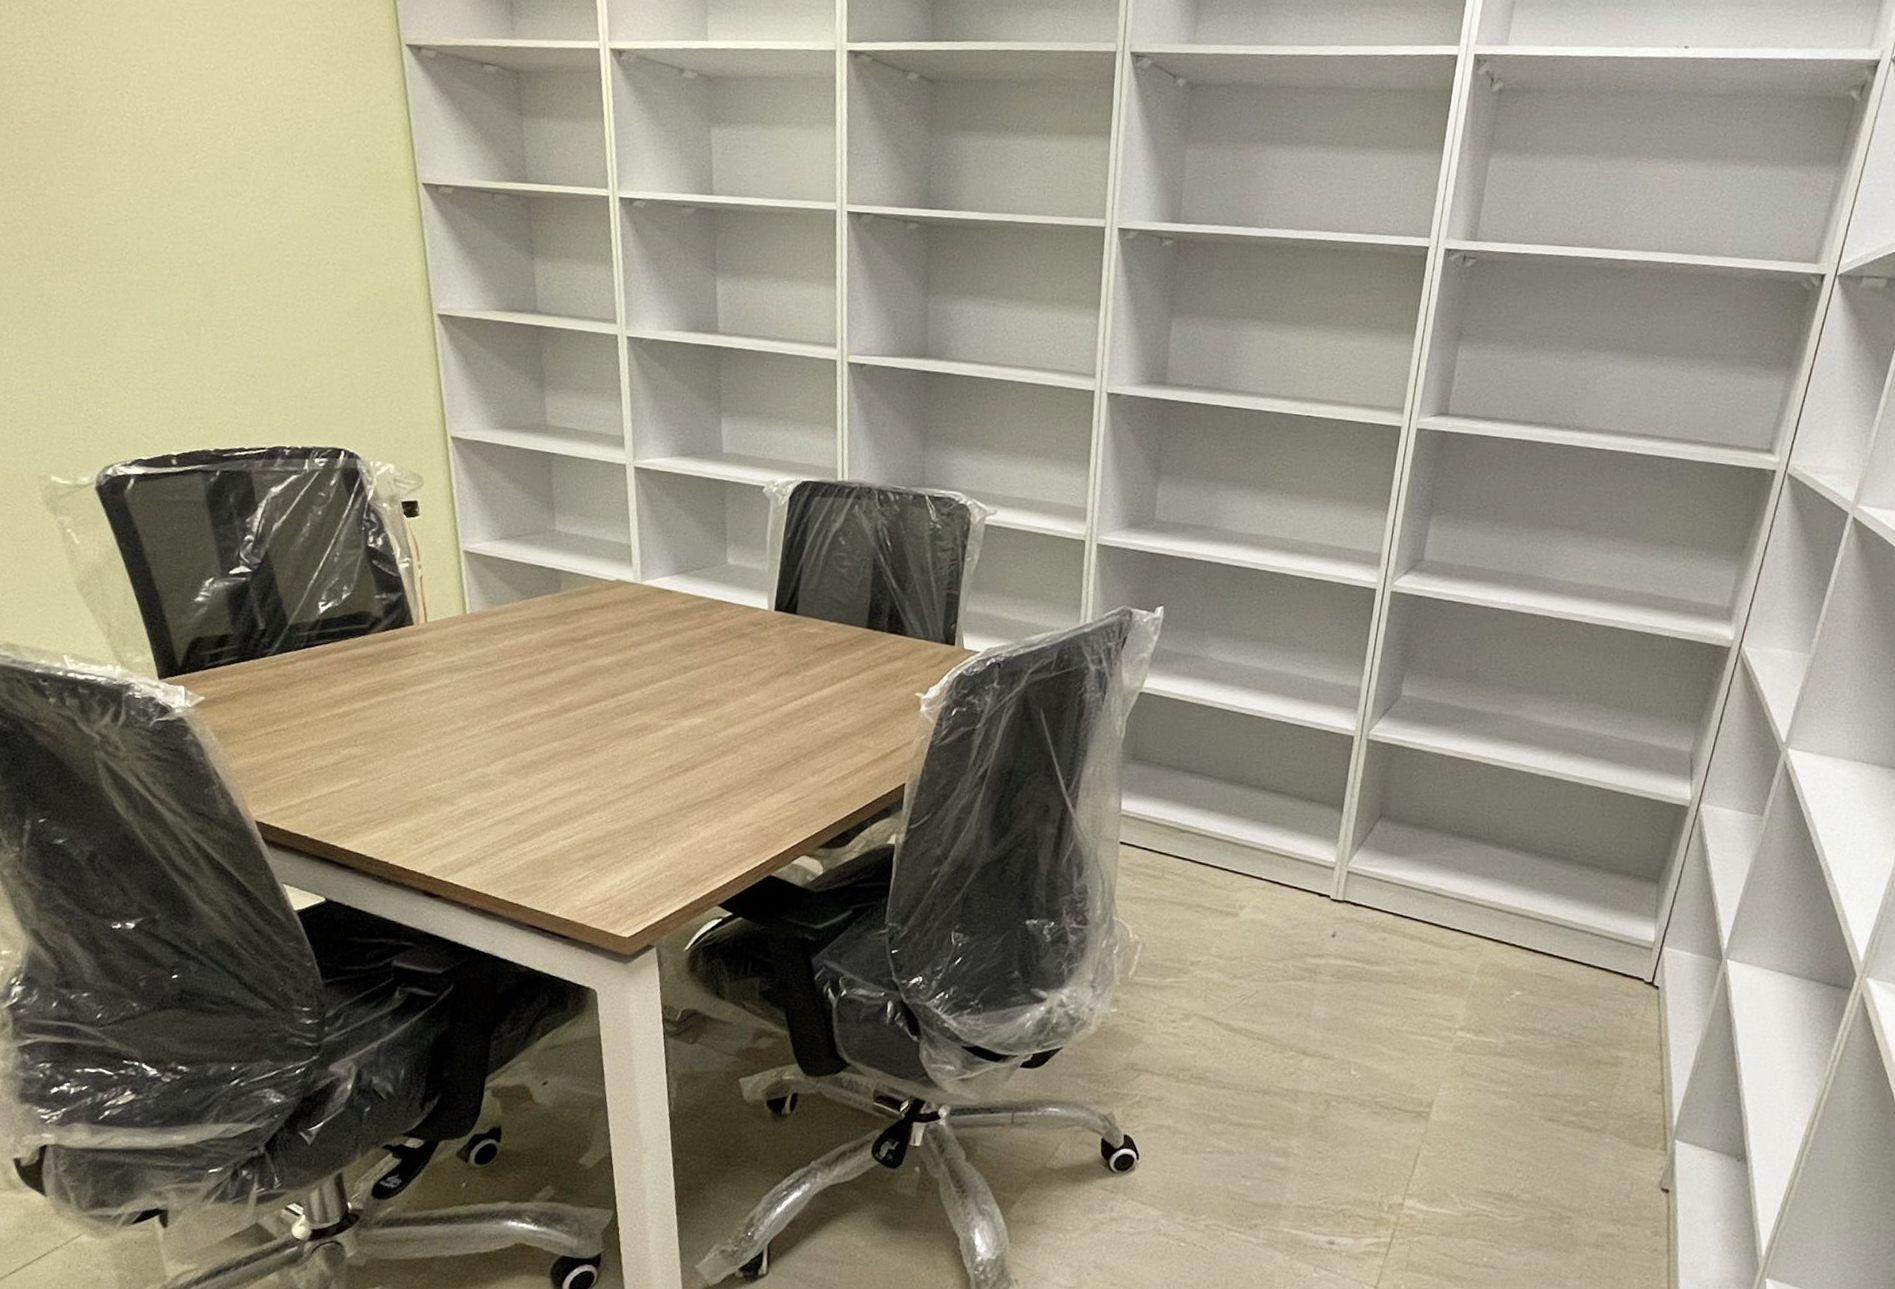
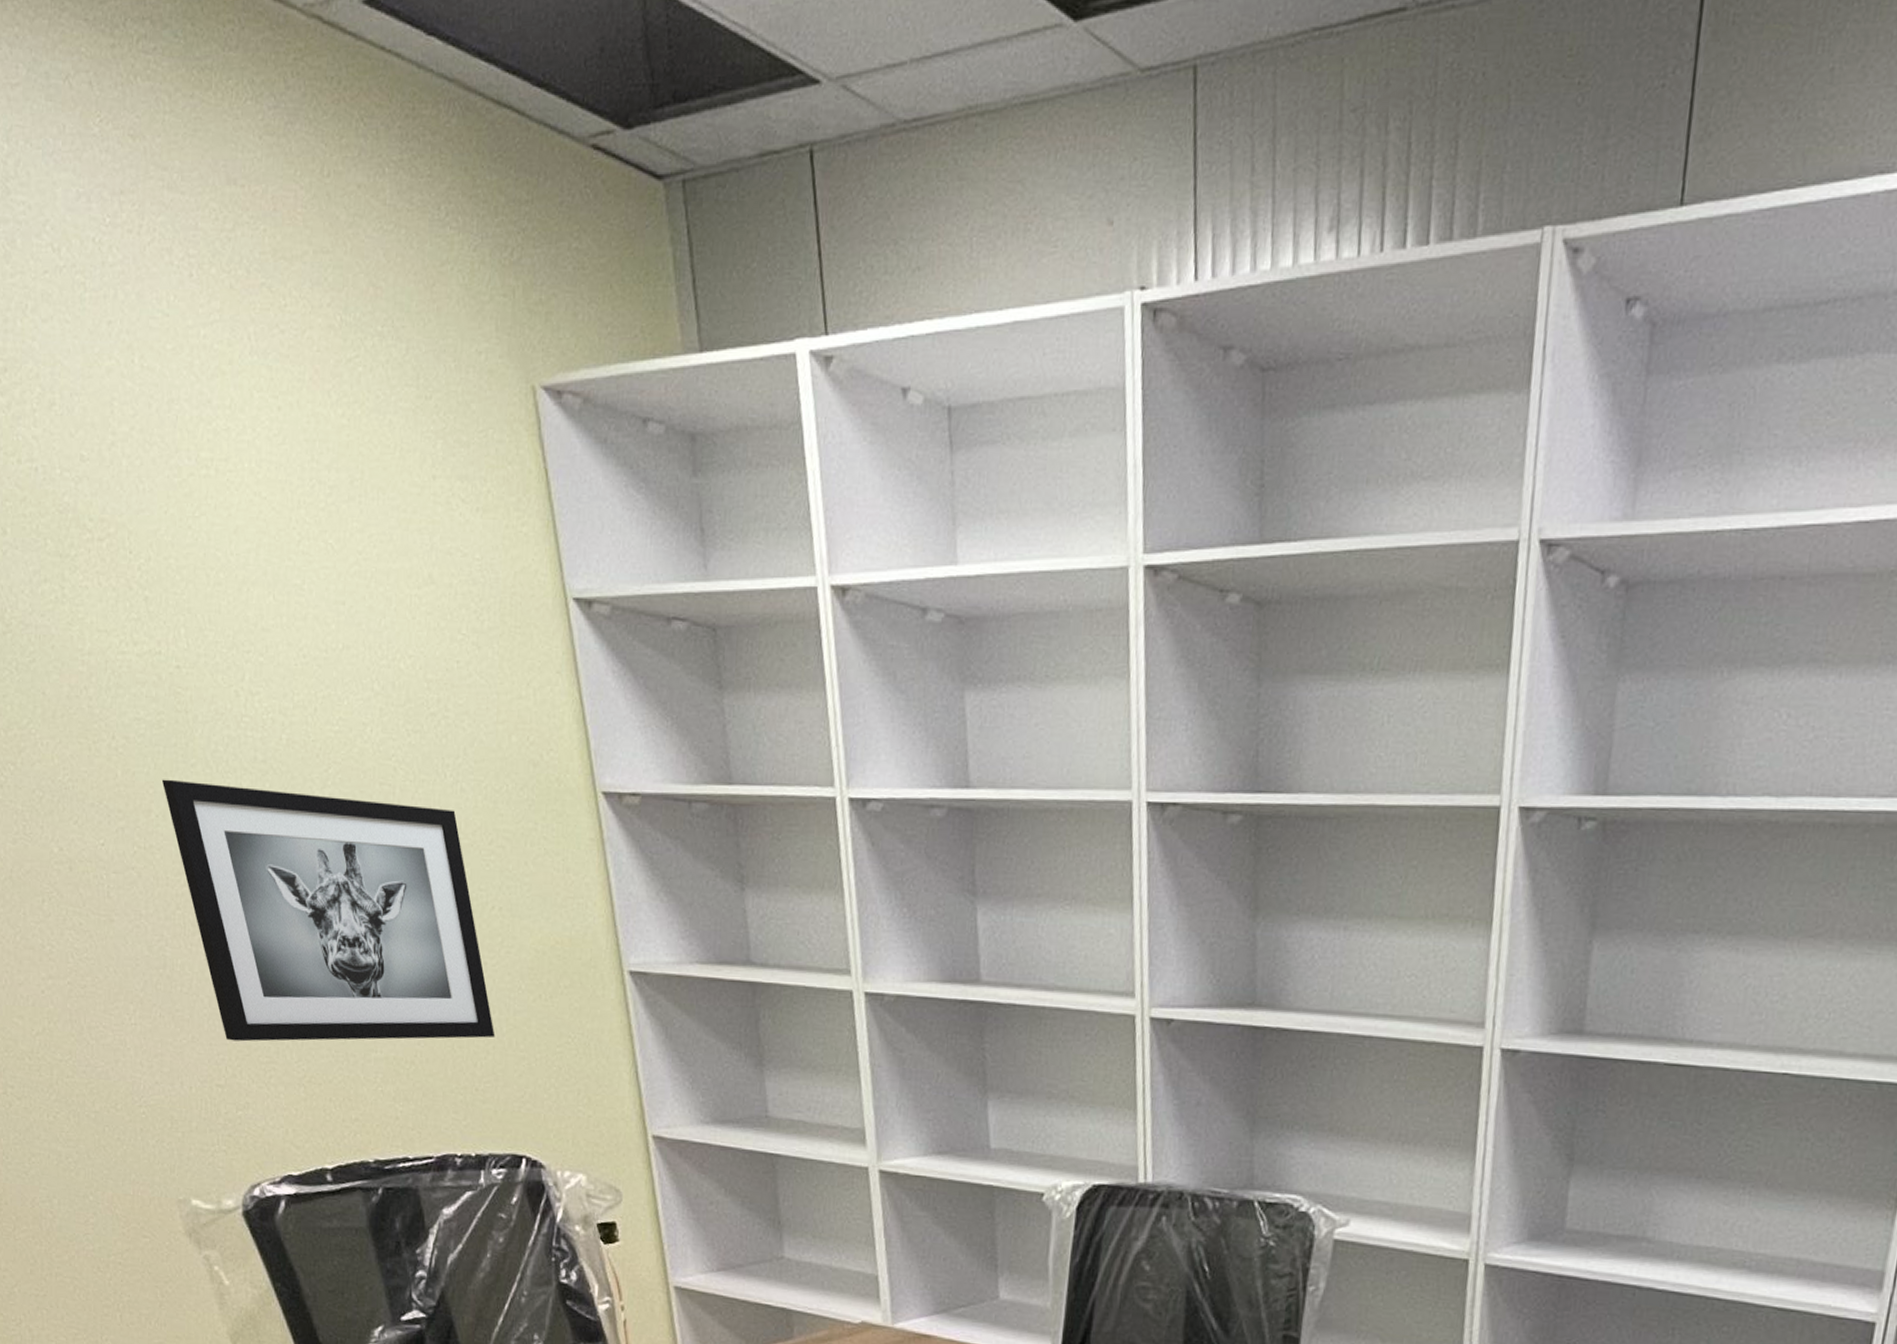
wall art: none [51,155,324,360] -> present [161,779,495,1042]

